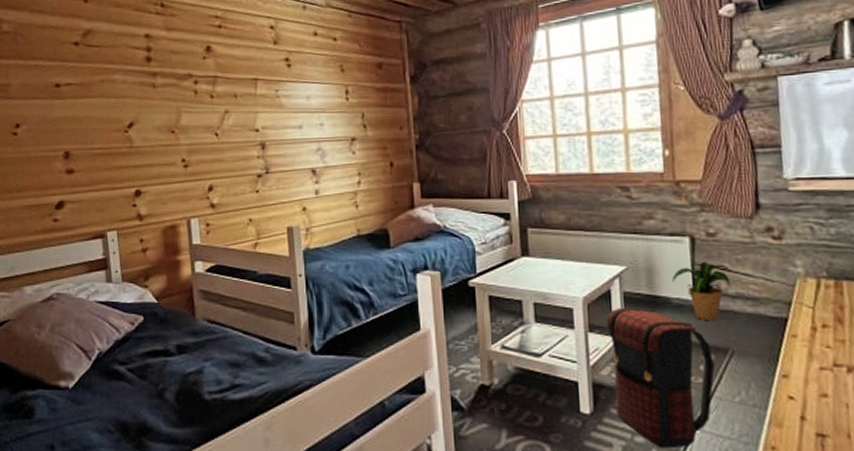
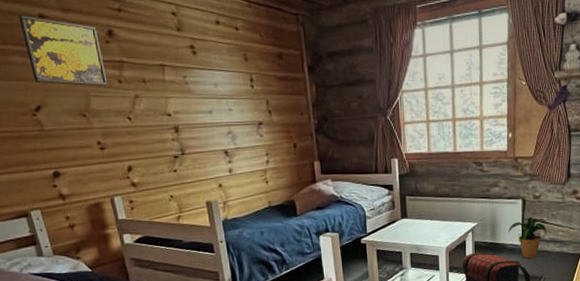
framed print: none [127,35,200,102] -> present [18,14,108,86]

